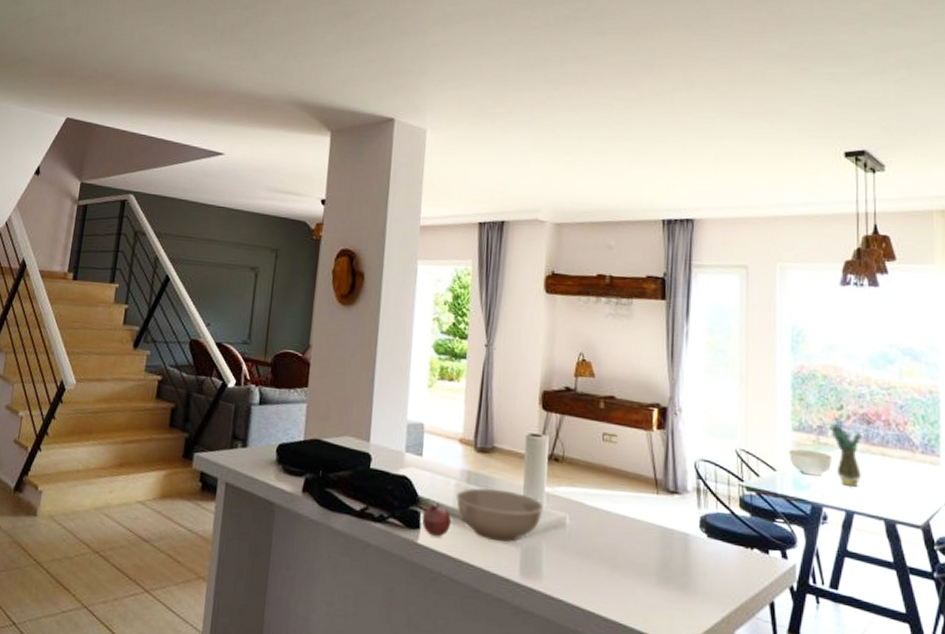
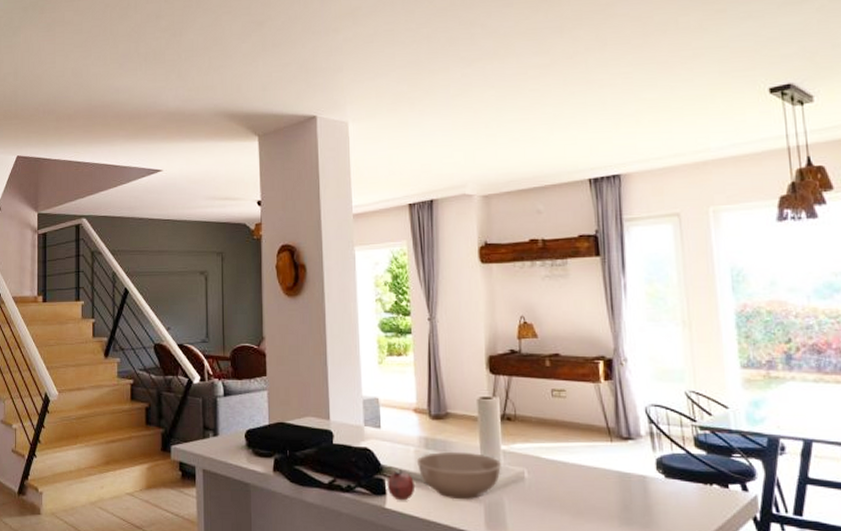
bowl: present [788,449,832,476] -> none [738,385,785,409]
vase: present [829,422,862,487] -> none [778,356,817,416]

